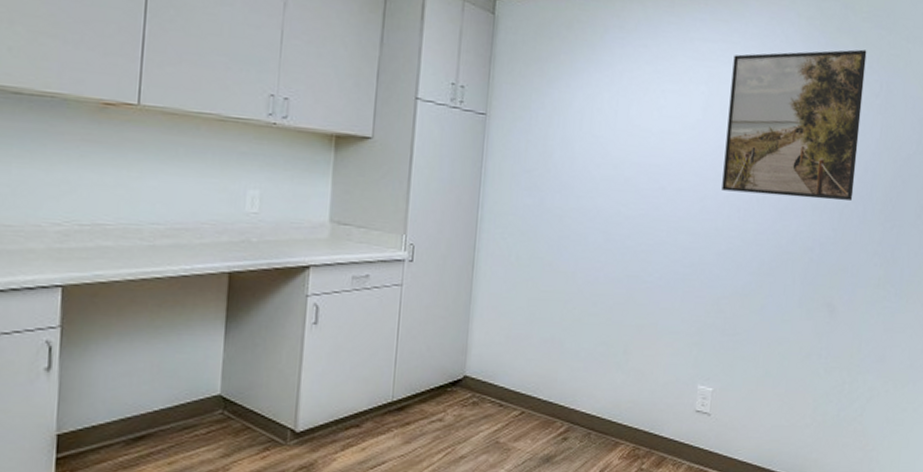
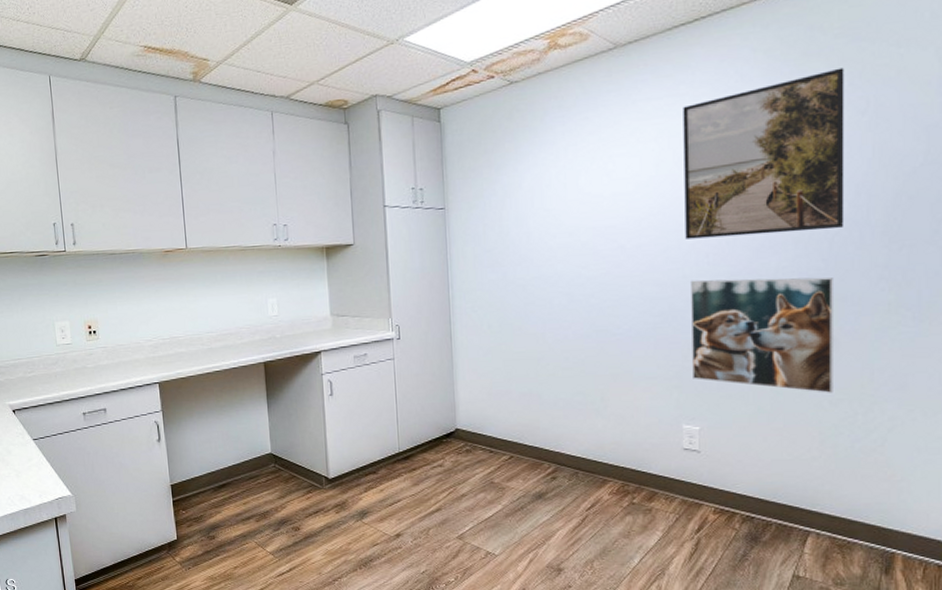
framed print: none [712,233,840,361] -> present [691,277,835,393]

